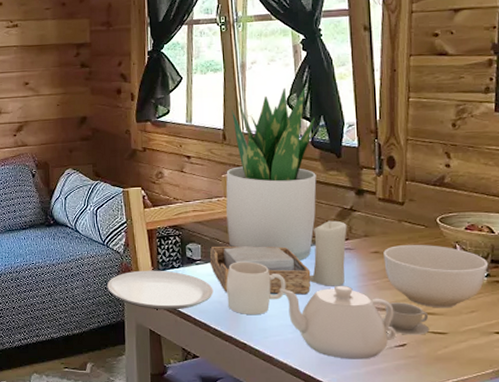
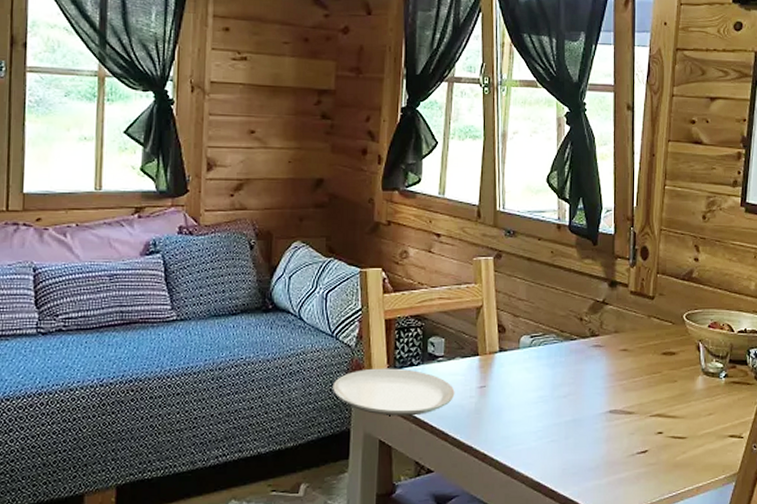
napkin holder: present [209,246,311,295] -> none [453,340,559,397]
planter: present [225,87,319,261] -> none [474,164,577,358]
mug: present [226,261,286,315] -> none [469,359,533,421]
teapot: present [279,285,397,359] -> none [525,386,639,469]
candle: present [310,220,347,286] -> none [558,314,598,387]
teacup: present [381,302,430,335] -> none [626,405,671,441]
bowl: present [383,245,489,308] -> none [632,343,727,411]

